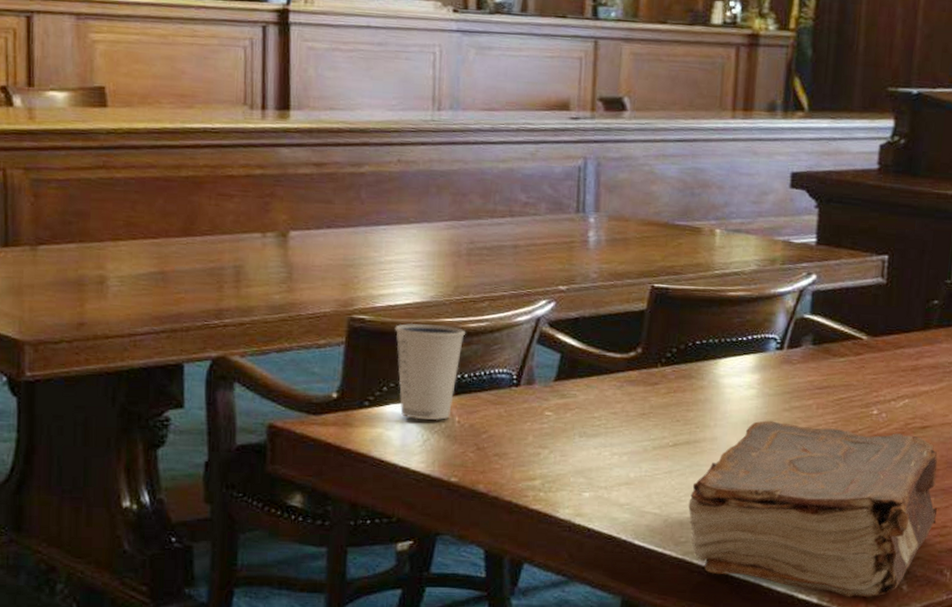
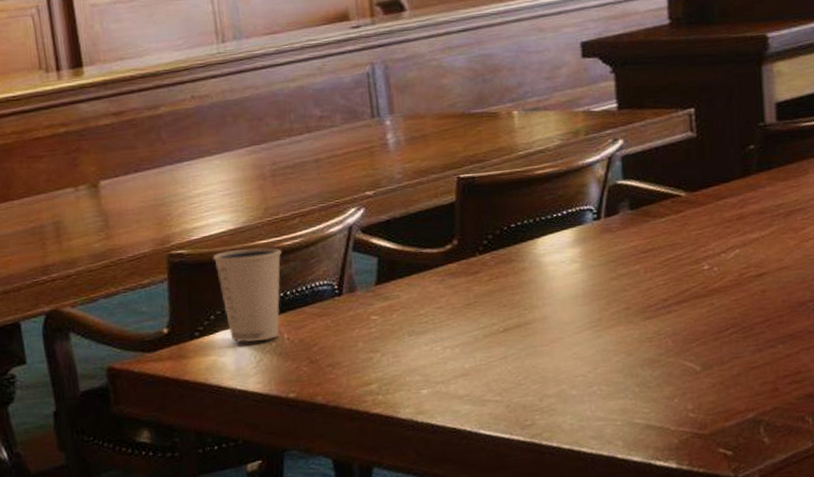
book: present [688,420,938,598] -> none [528,285,789,458]

